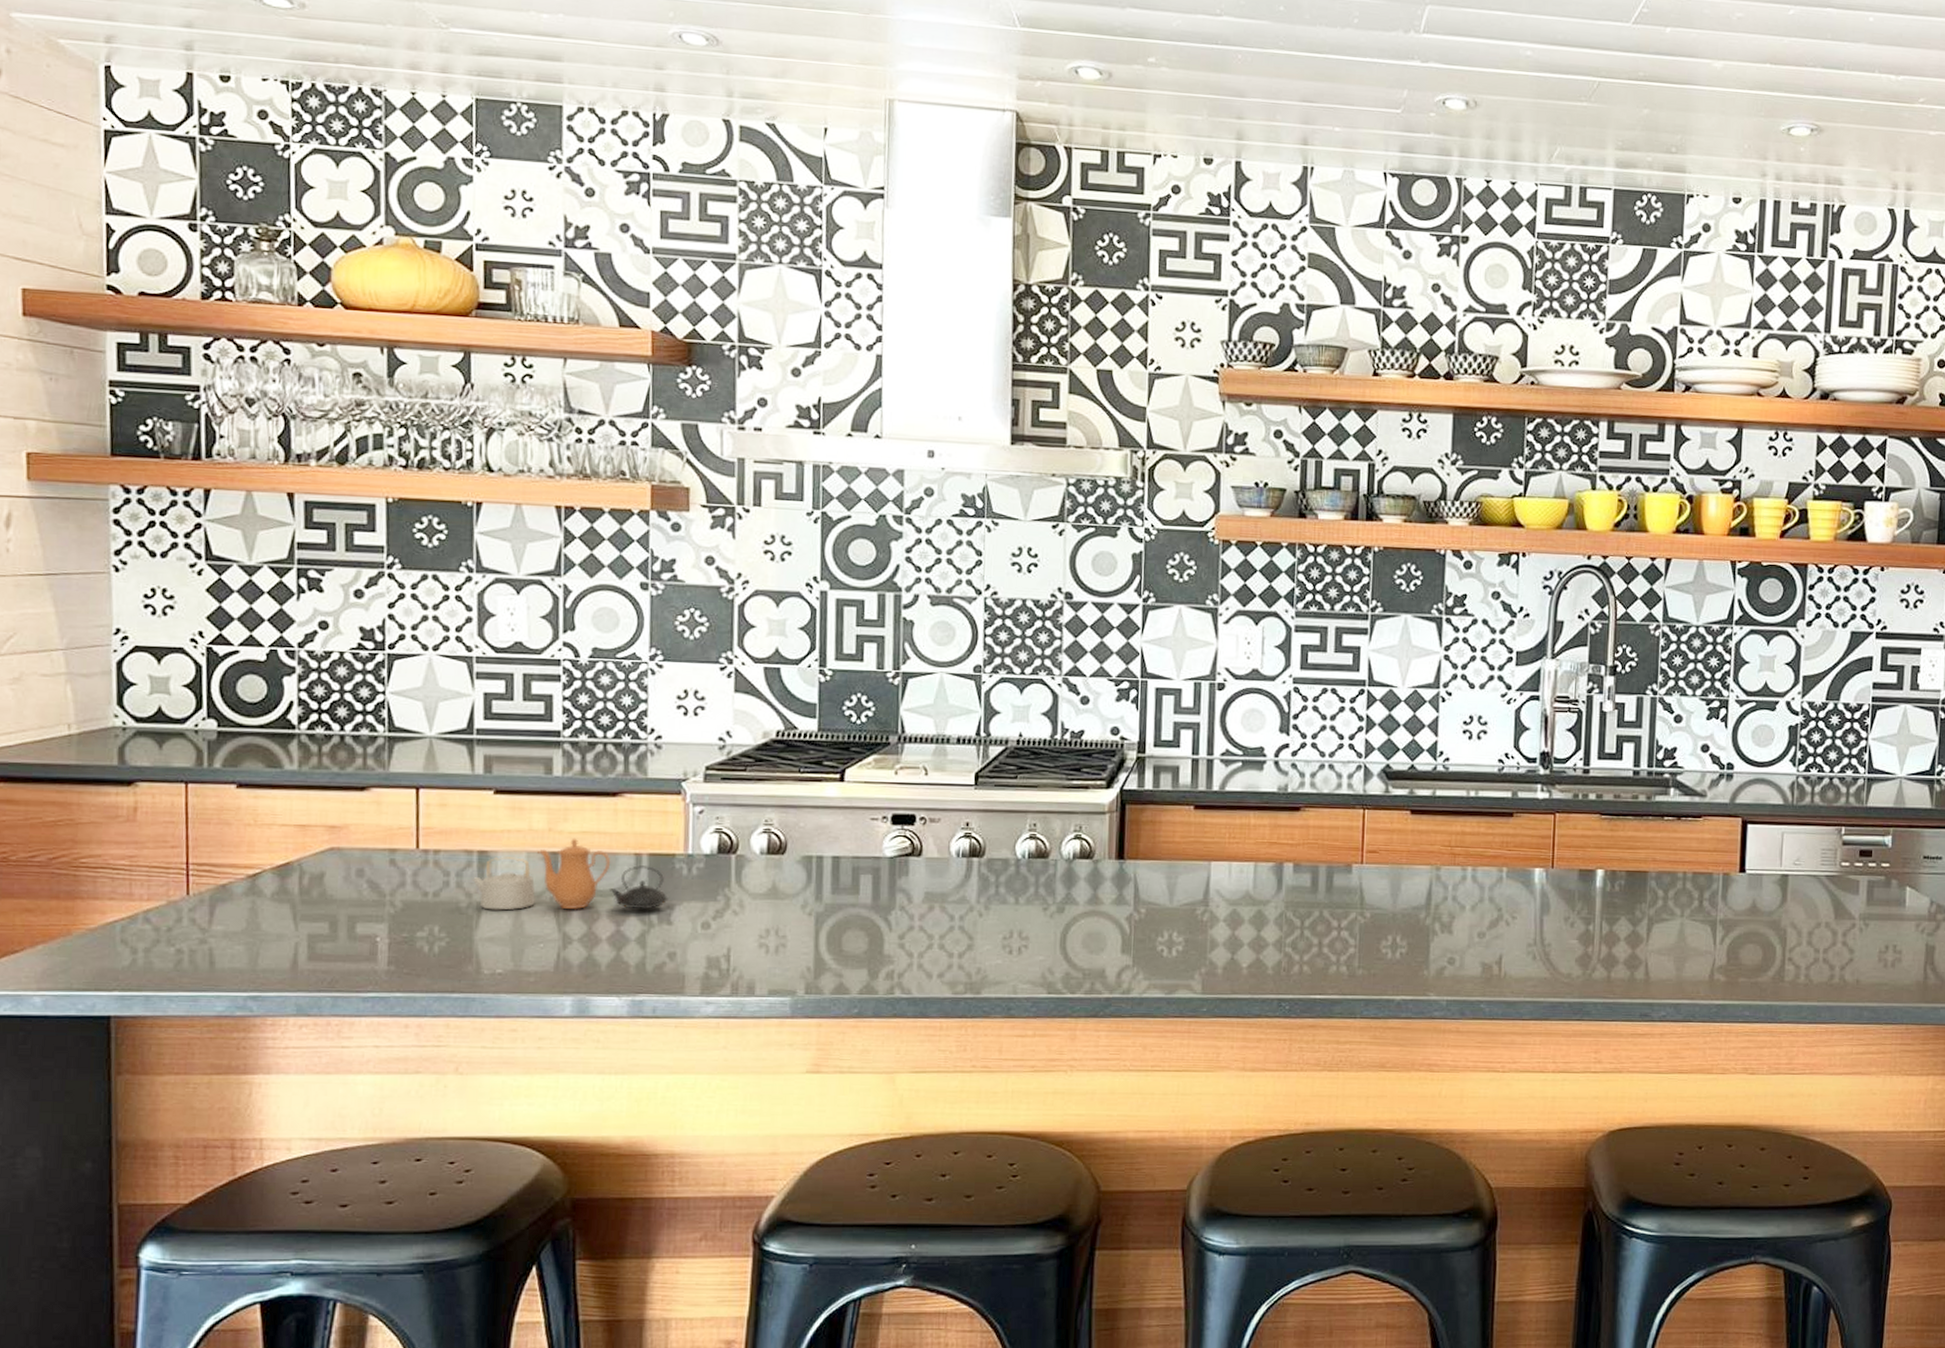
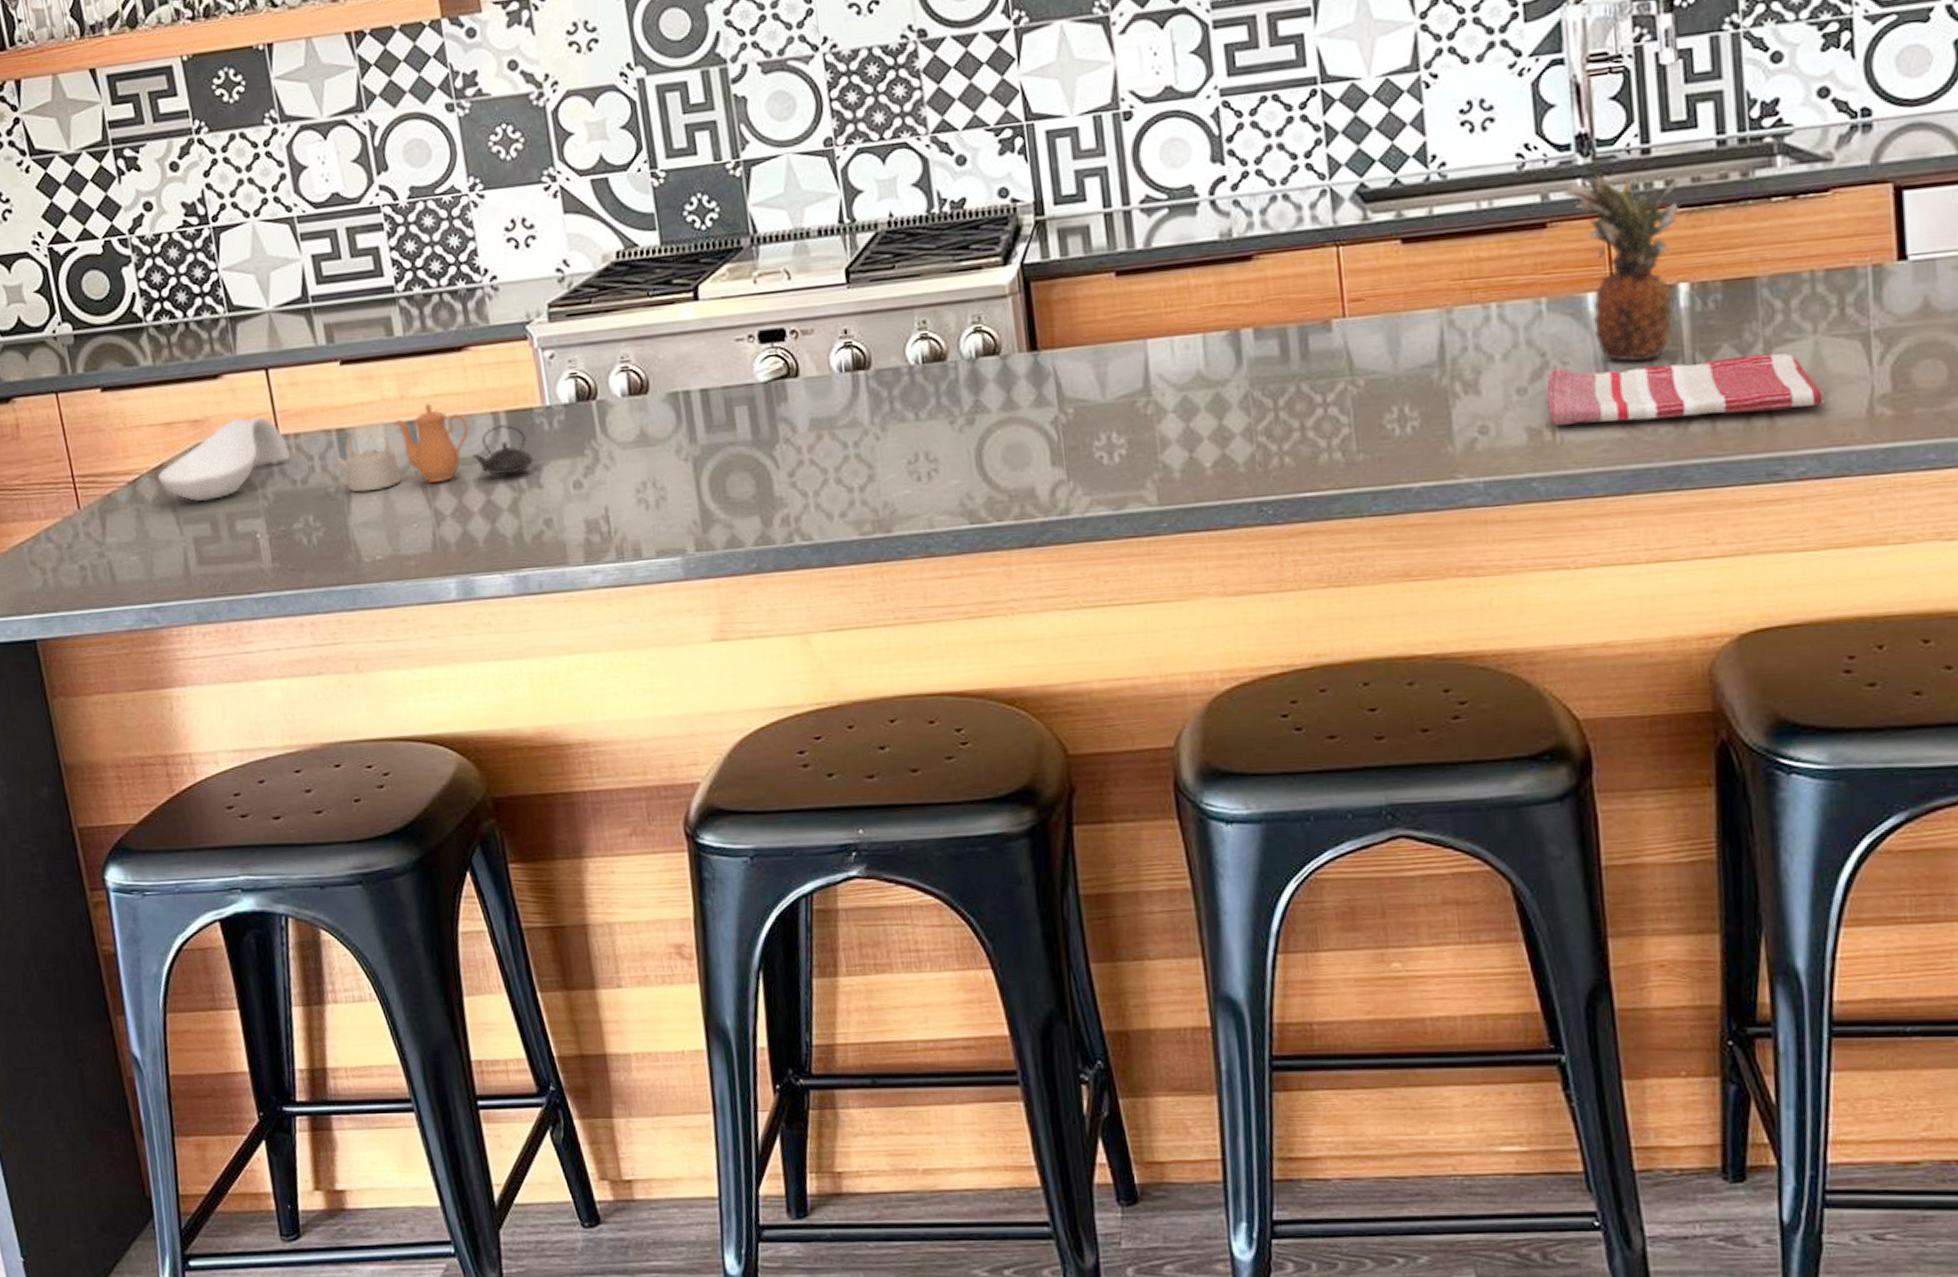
spoon rest: none [281,829,426,901] -> present [157,416,290,501]
dish towel: none [1498,920,1683,969] -> present [1546,353,1825,426]
fruit: none [1527,782,1605,922] -> present [1563,173,1681,363]

